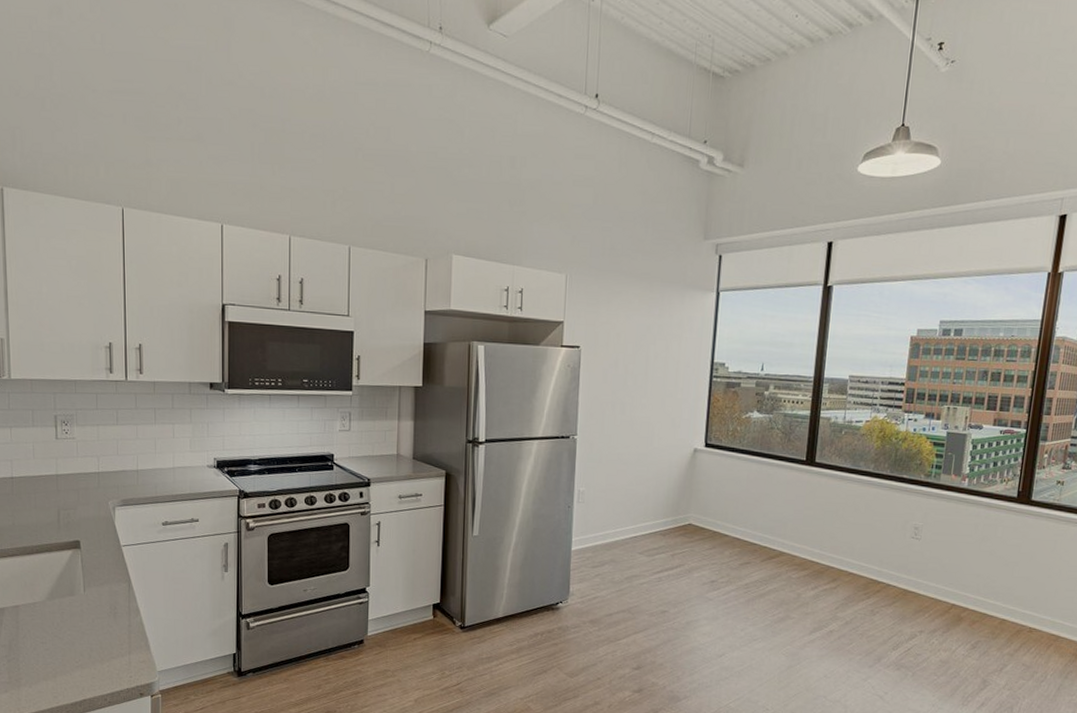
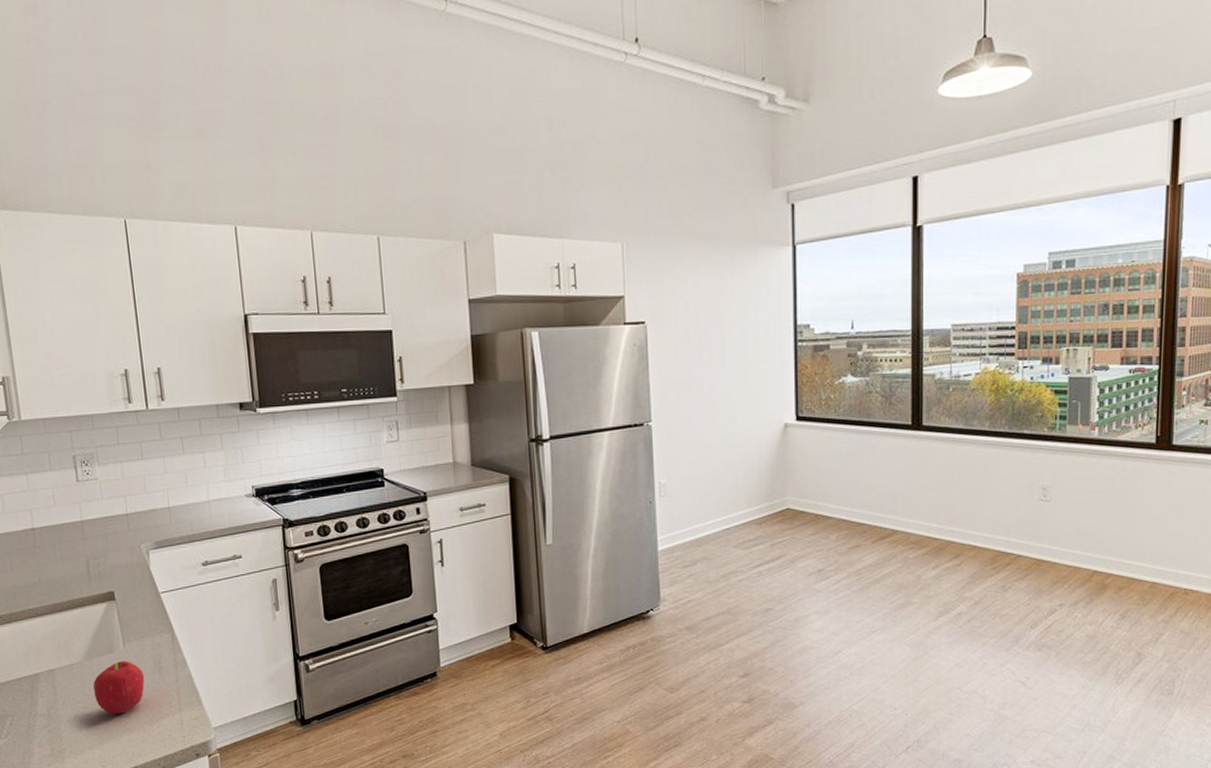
fruit: none [53,603,100,651] -> present [93,661,145,714]

